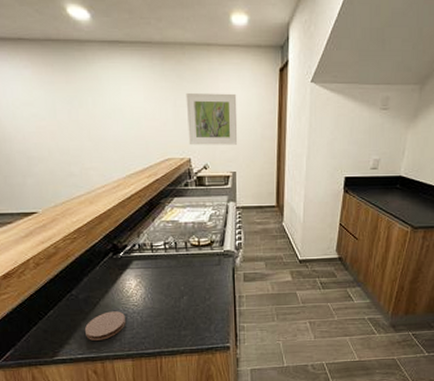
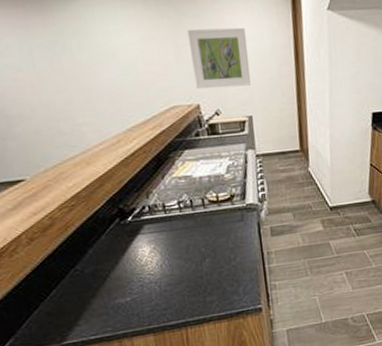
coaster: present [84,311,127,341] -> none [95,282,143,319]

